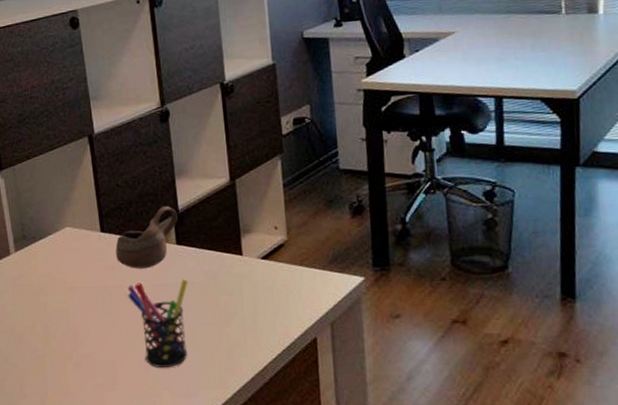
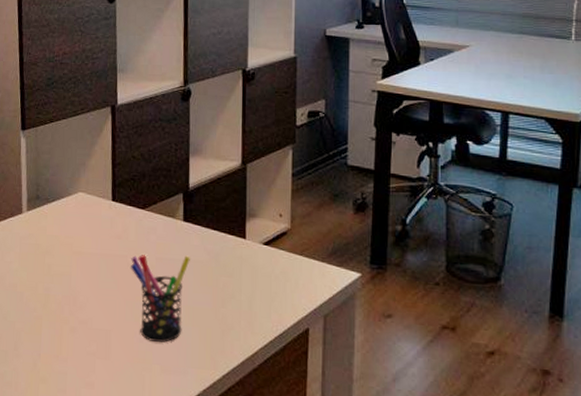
cup: present [115,205,178,269] -> none [124,182,187,242]

